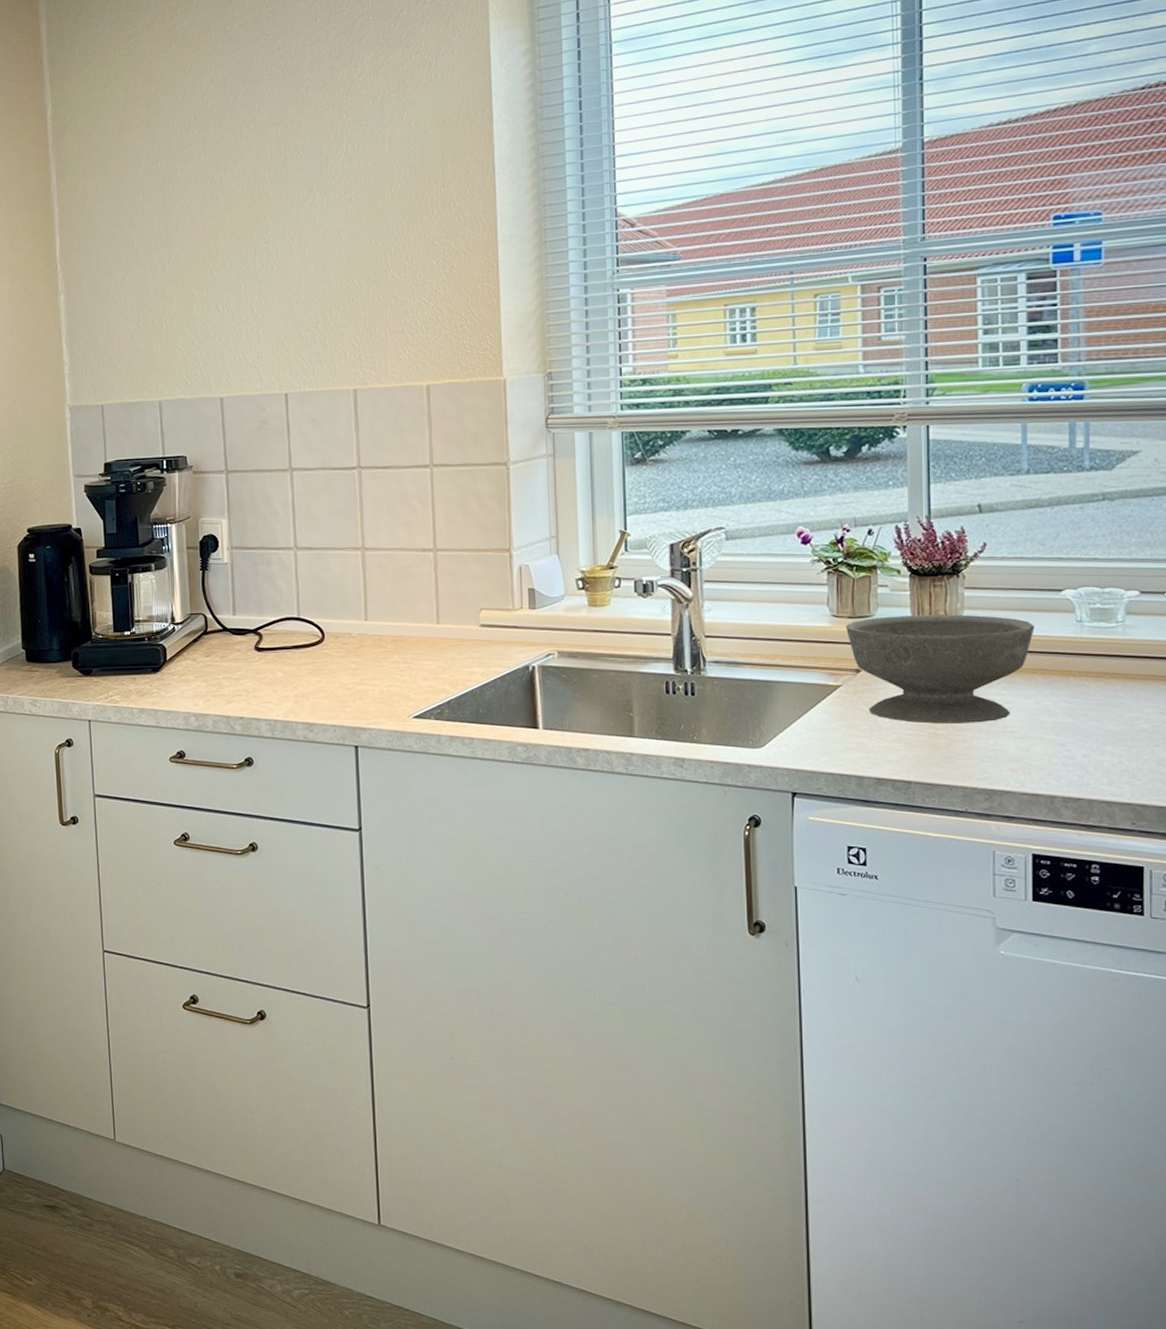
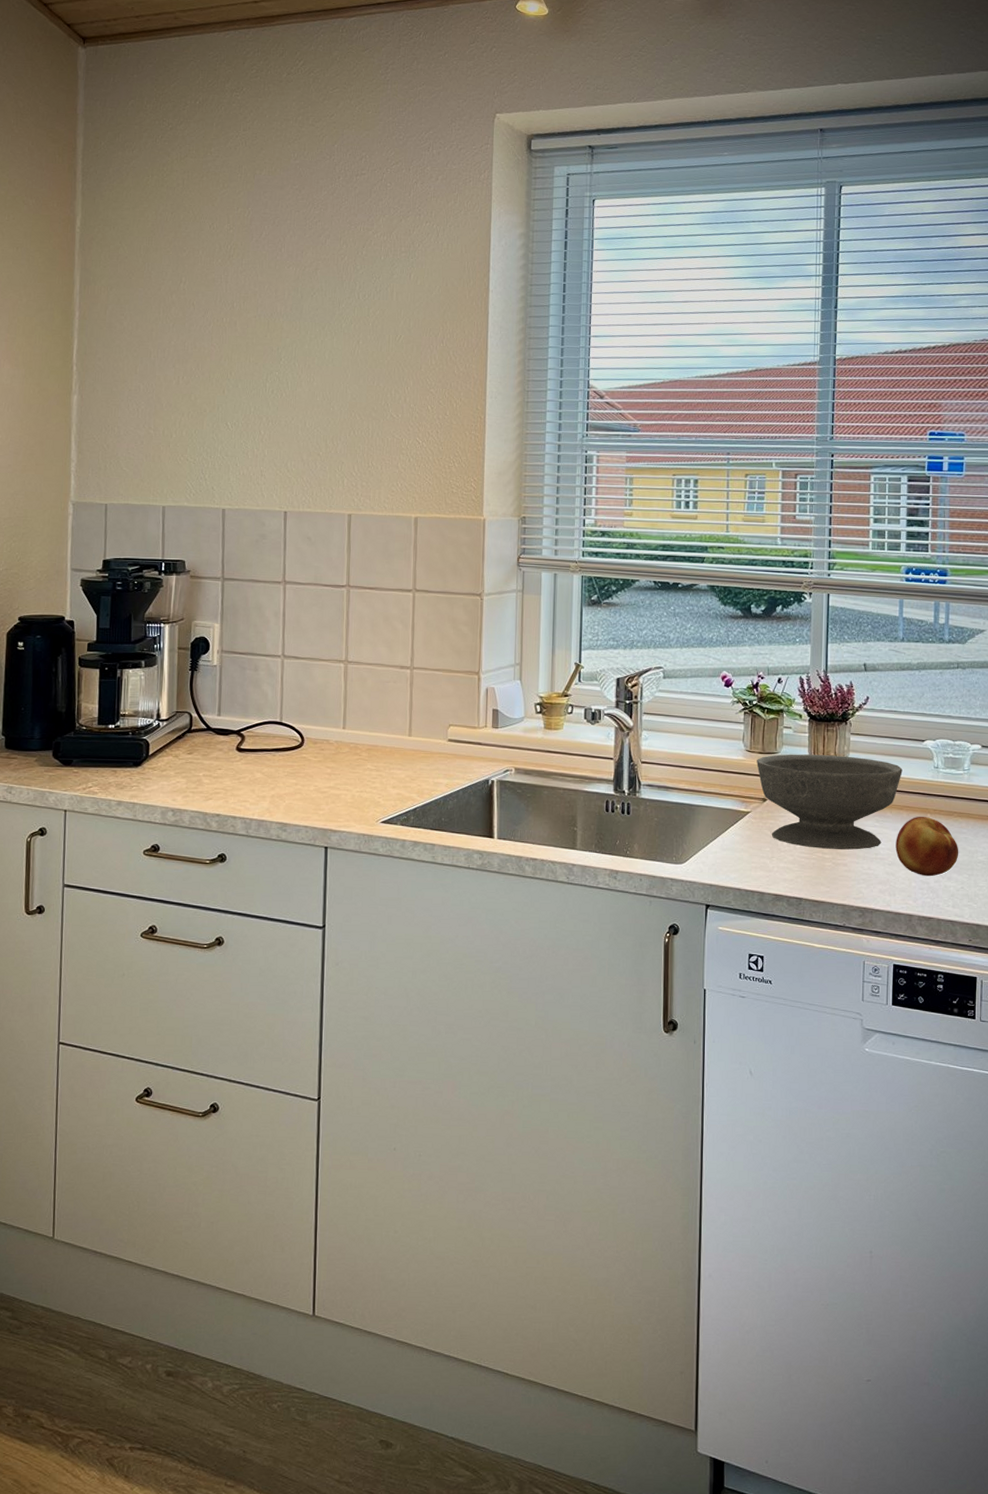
fruit: none [1029,679,1114,751] -> present [895,816,959,877]

